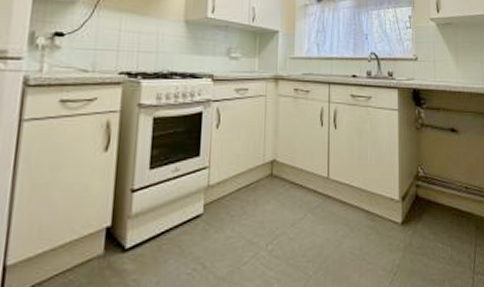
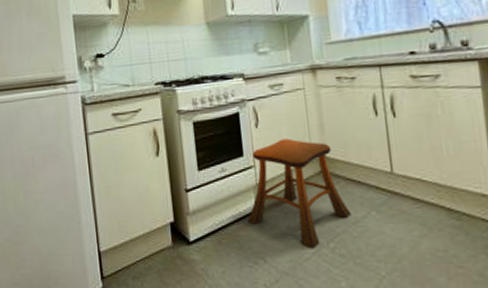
stool: none [193,141,290,252] -> present [247,138,351,249]

